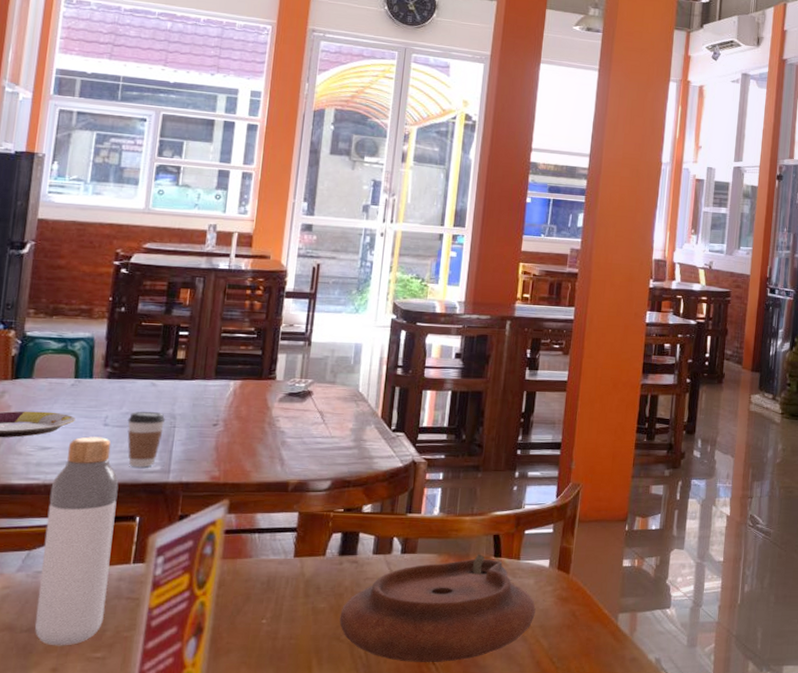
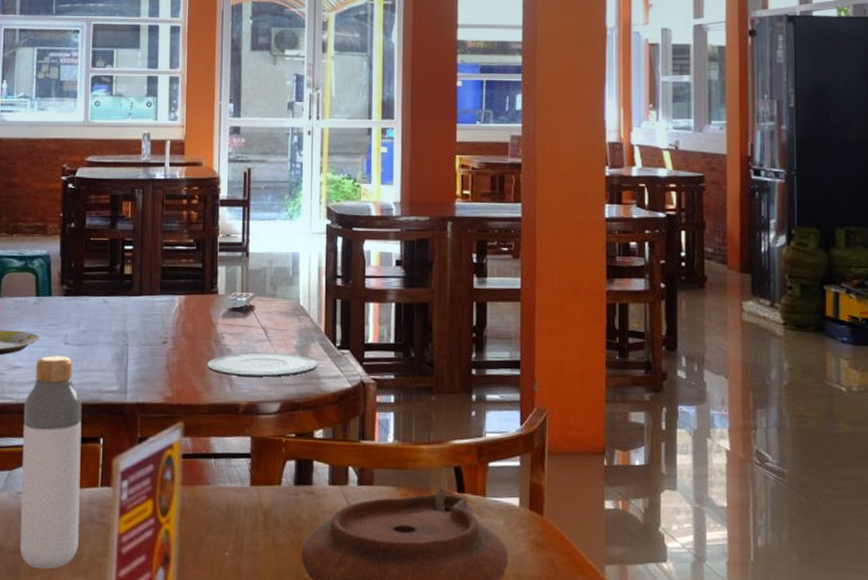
coffee cup: present [127,411,166,468] -> none [85,329,119,387]
plate: none [259,434,372,457] -> present [207,352,318,377]

